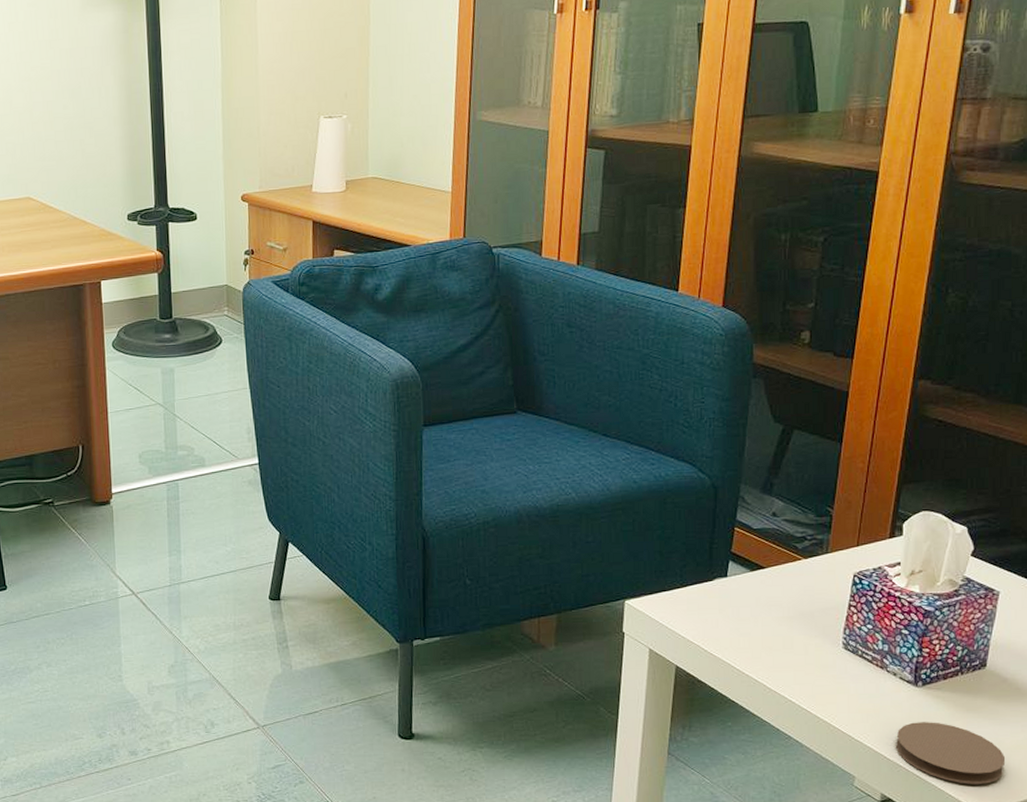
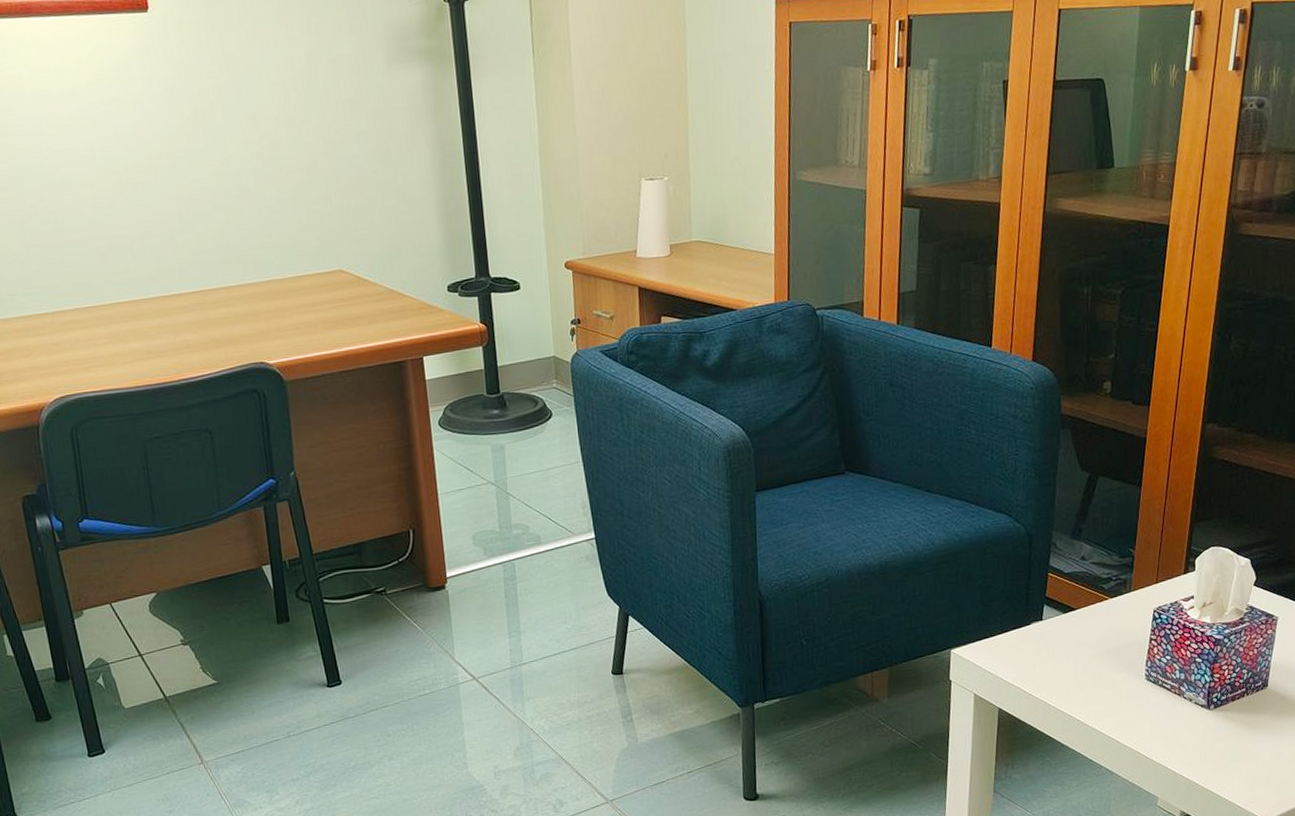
coaster: present [895,722,1006,784] -> none [1191,741,1285,795]

